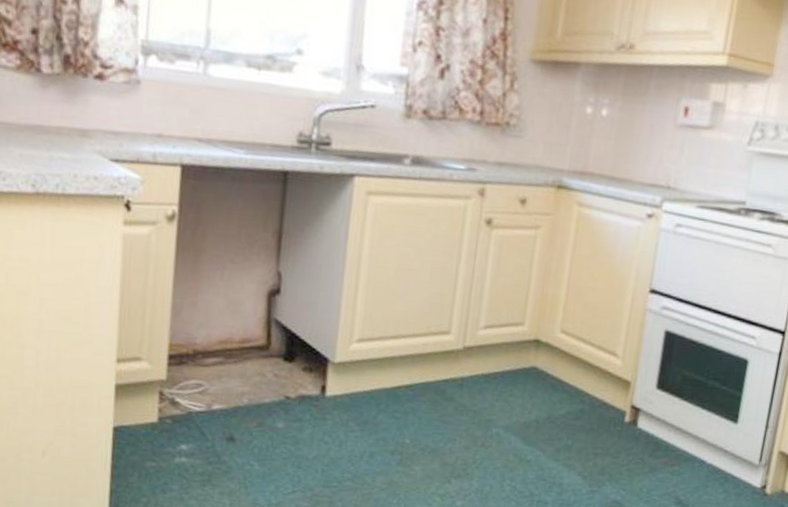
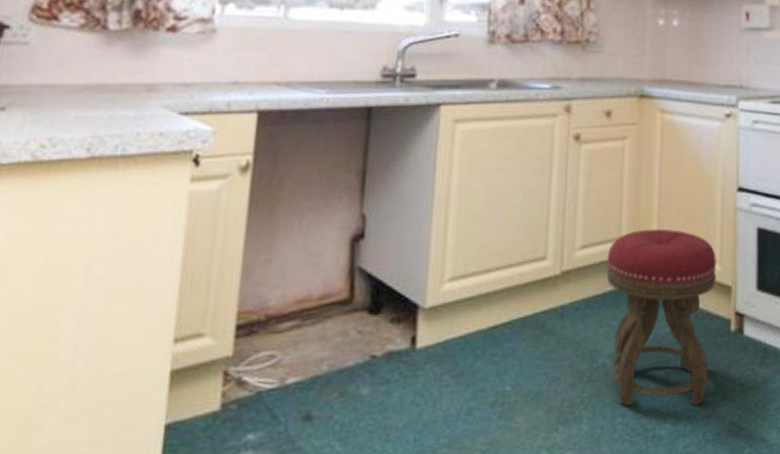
stool: none [503,318,619,482] -> present [606,228,716,407]

